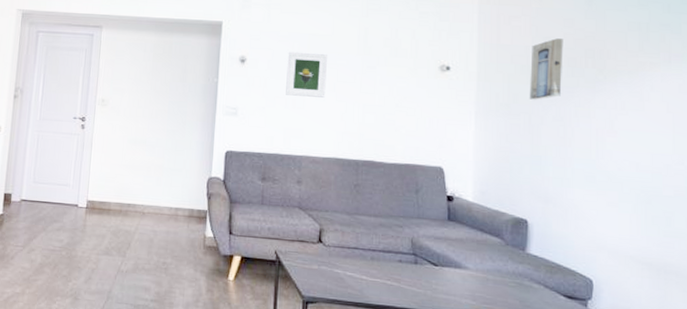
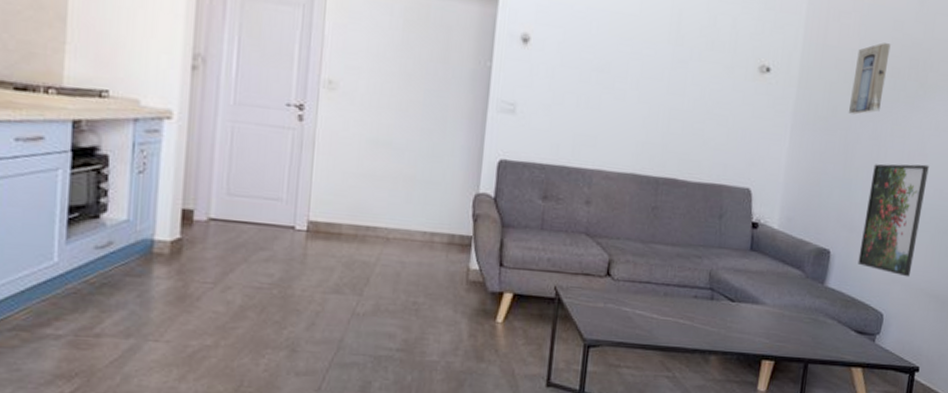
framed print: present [286,51,327,98] -> none [578,32,632,97]
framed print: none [558,140,621,245] -> present [858,163,929,277]

